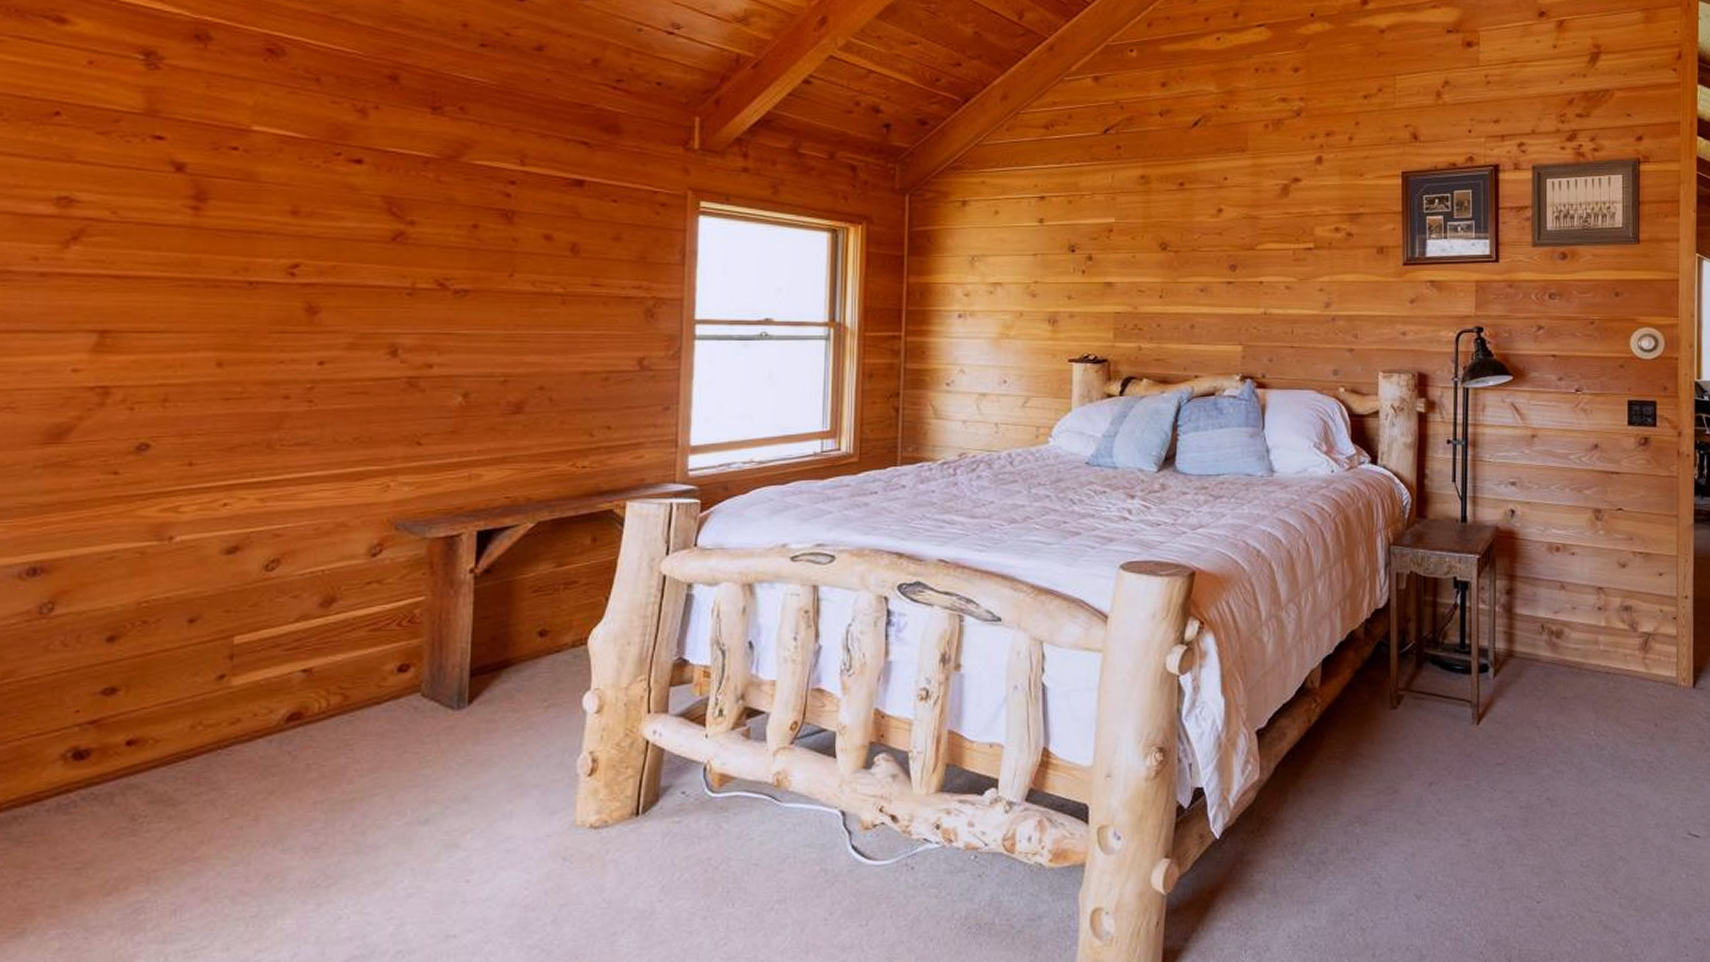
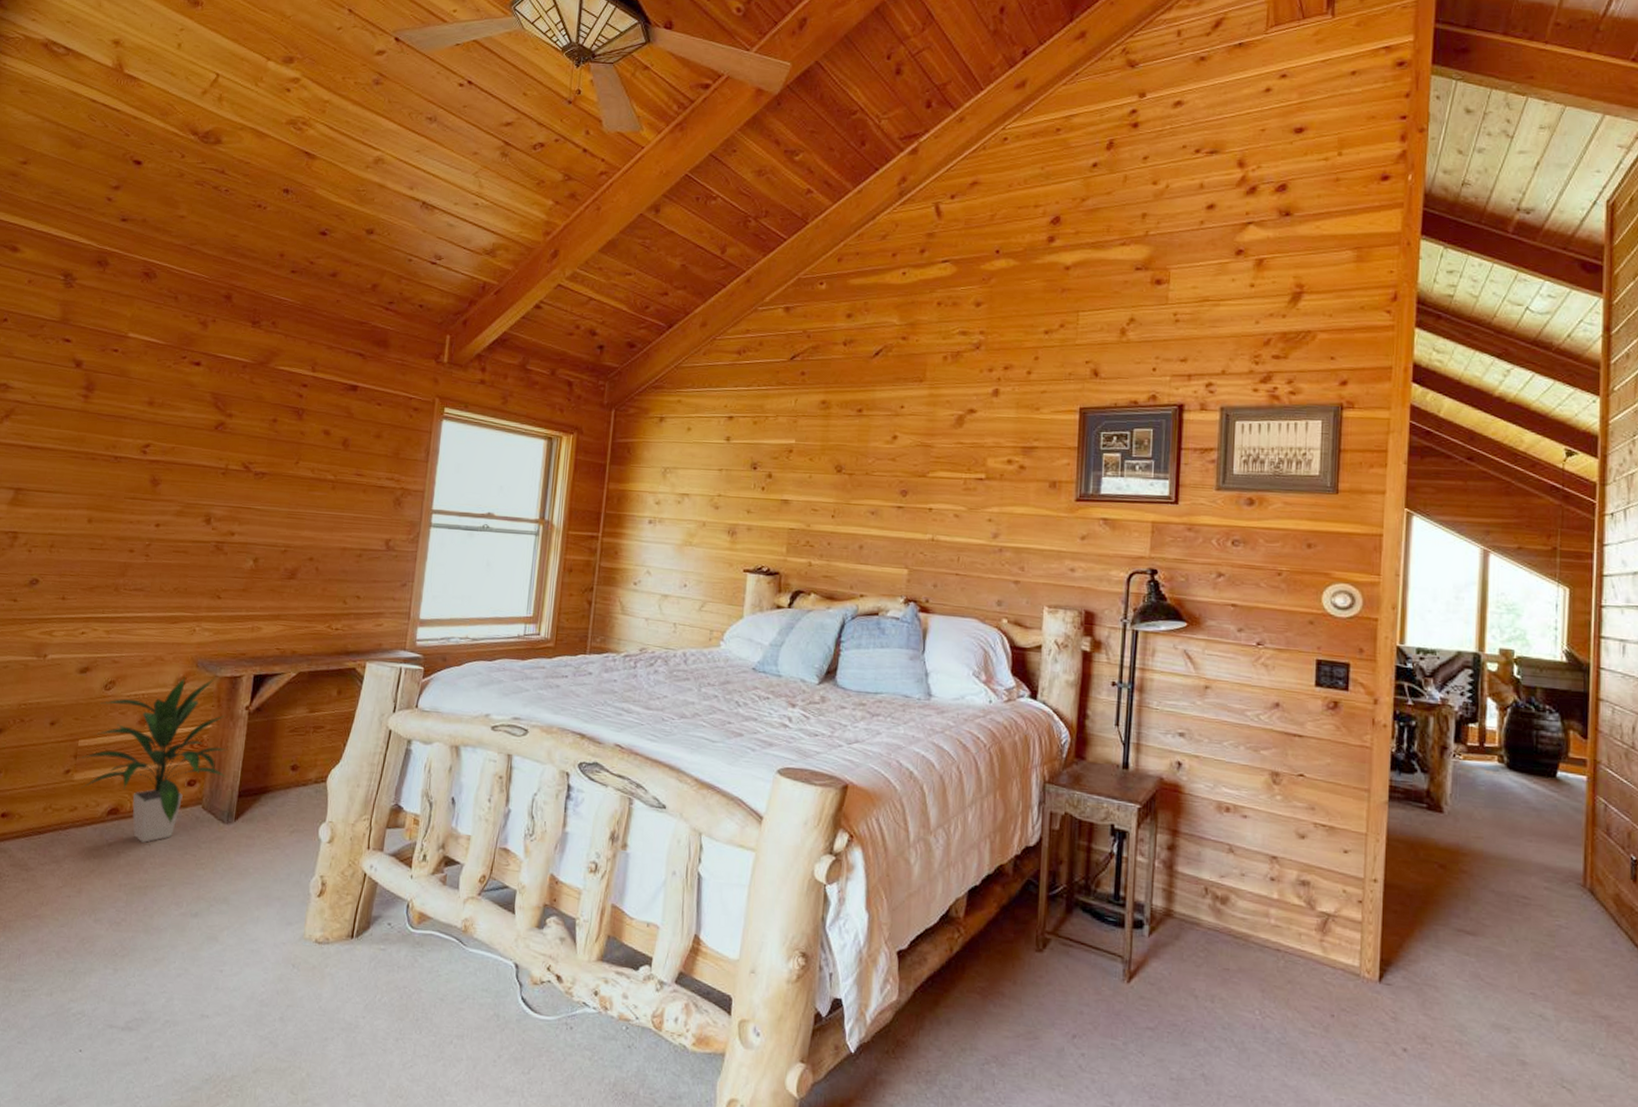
indoor plant: none [233,541,452,748] -> present [77,677,229,843]

